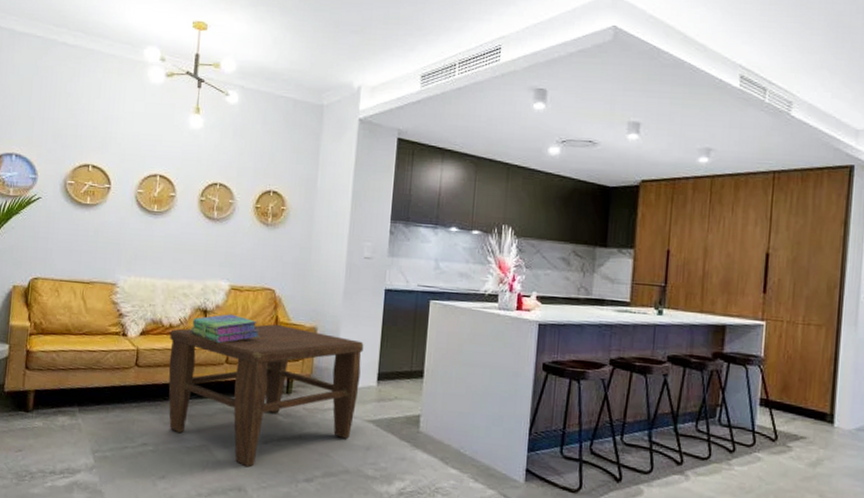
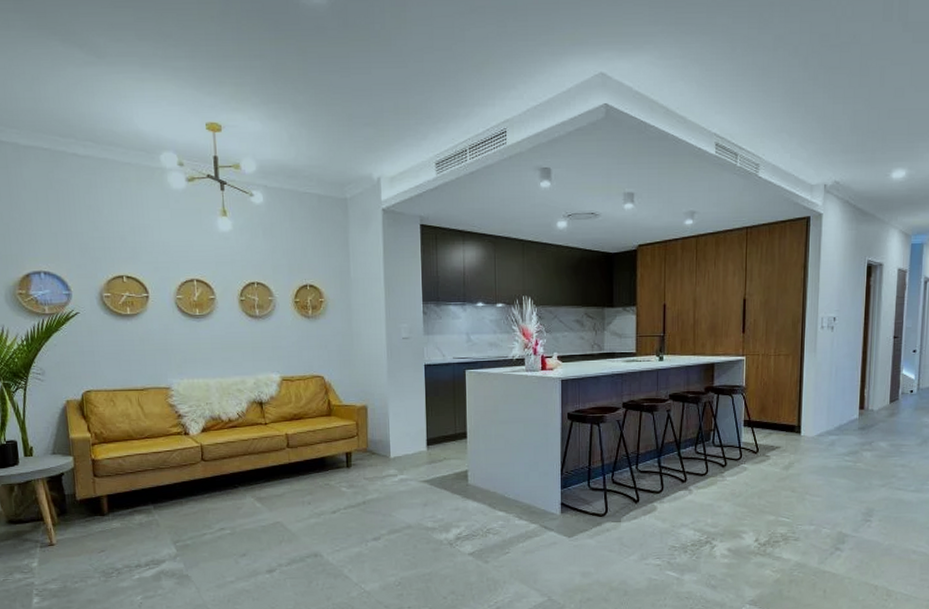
coffee table: present [168,324,364,467] -> none [230,407,412,536]
stack of books: present [190,314,259,343] -> none [249,403,315,430]

